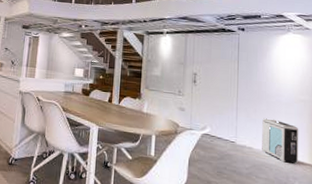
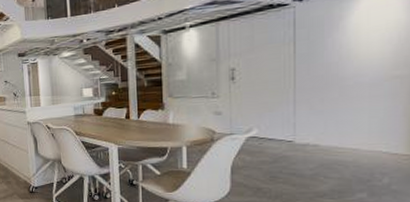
air purifier: present [262,118,299,164] -> none [333,106,391,157]

